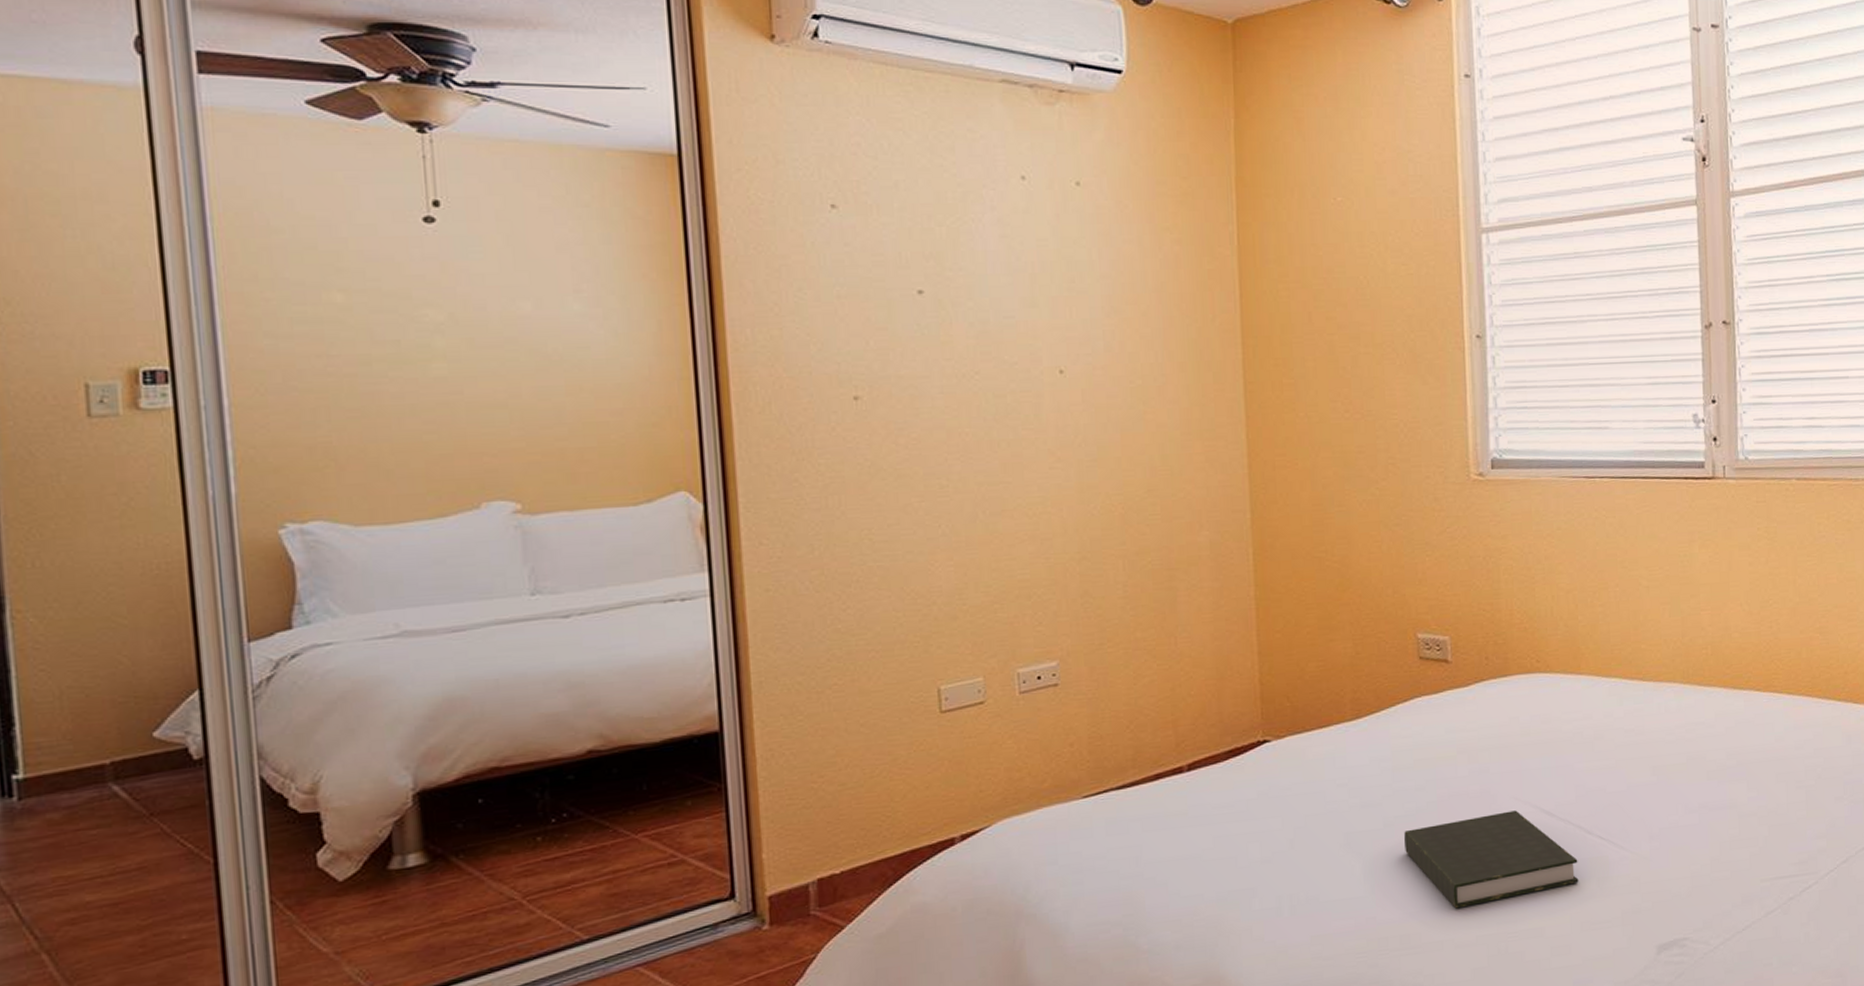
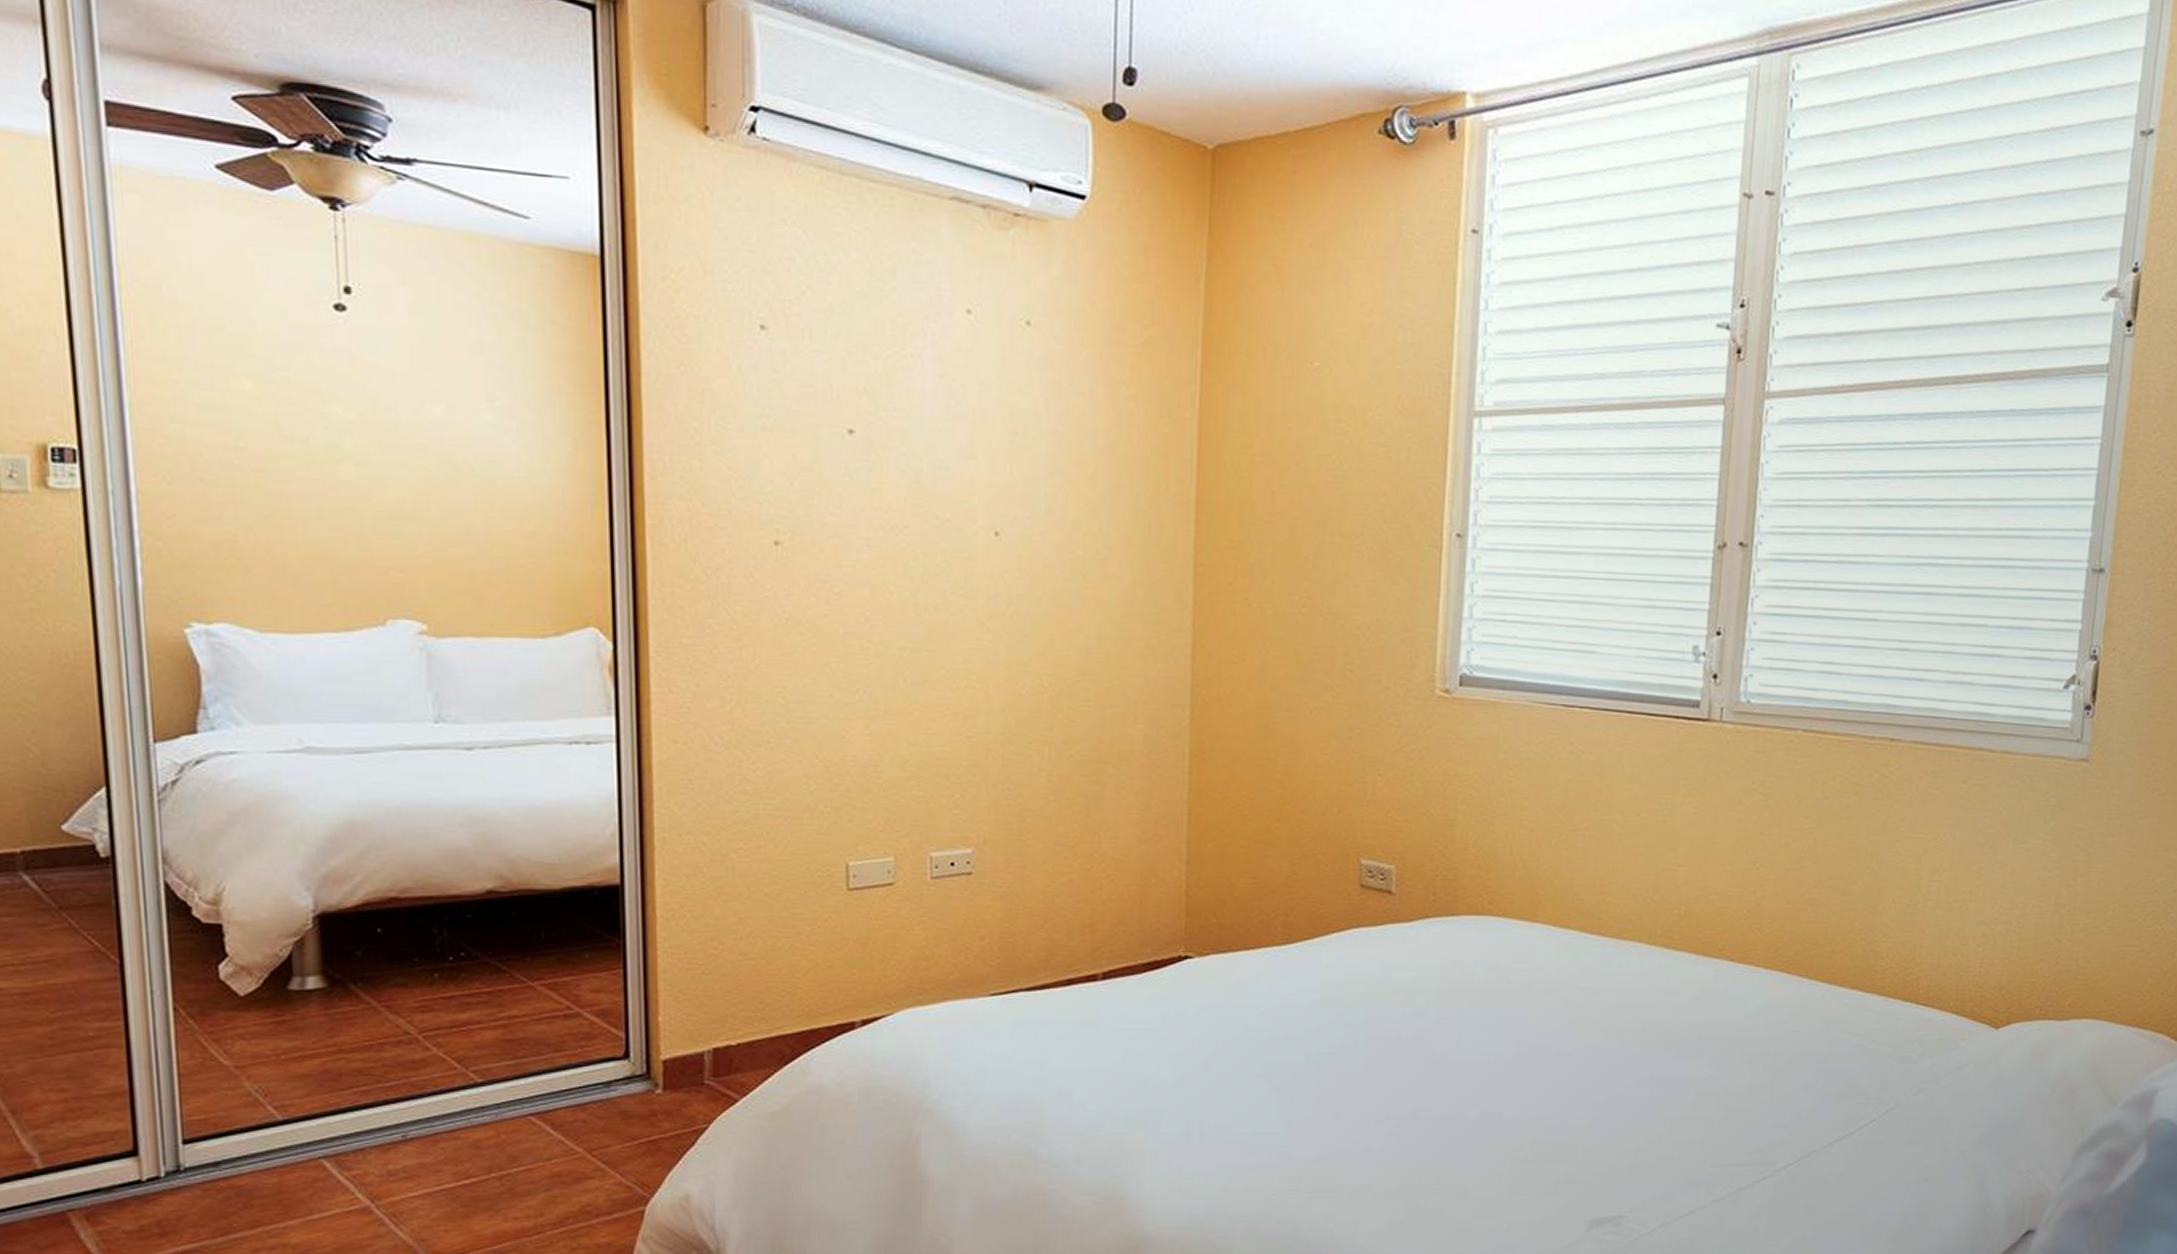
book: present [1404,810,1579,909] -> none [1327,1060,1513,1156]

